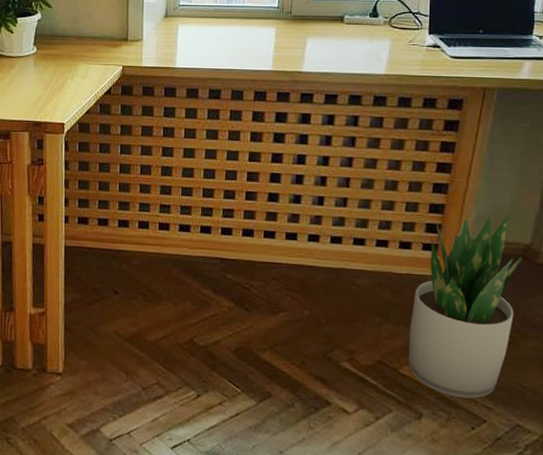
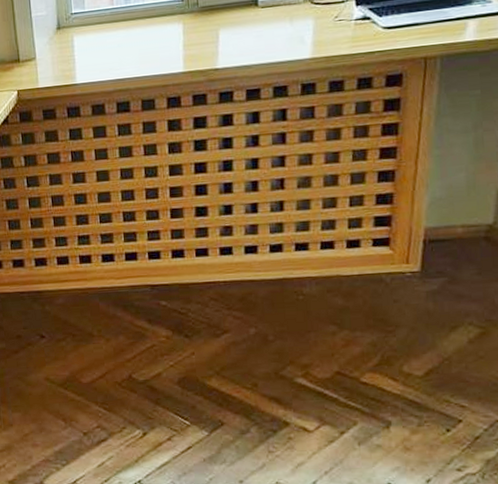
planter: present [408,214,523,399] -> none [367,194,486,400]

